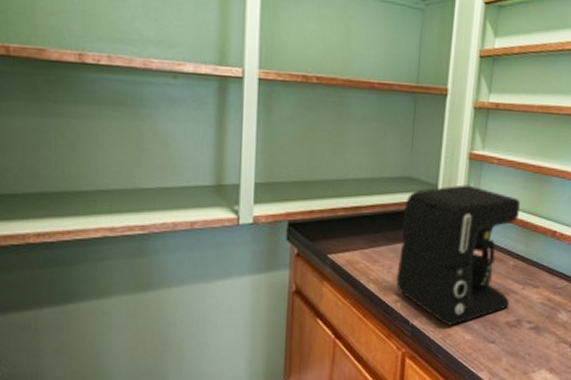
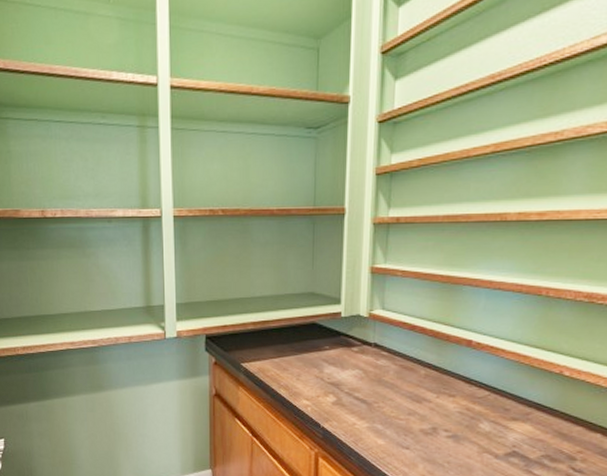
coffee maker: present [396,184,520,326] -> none [305,297,429,430]

